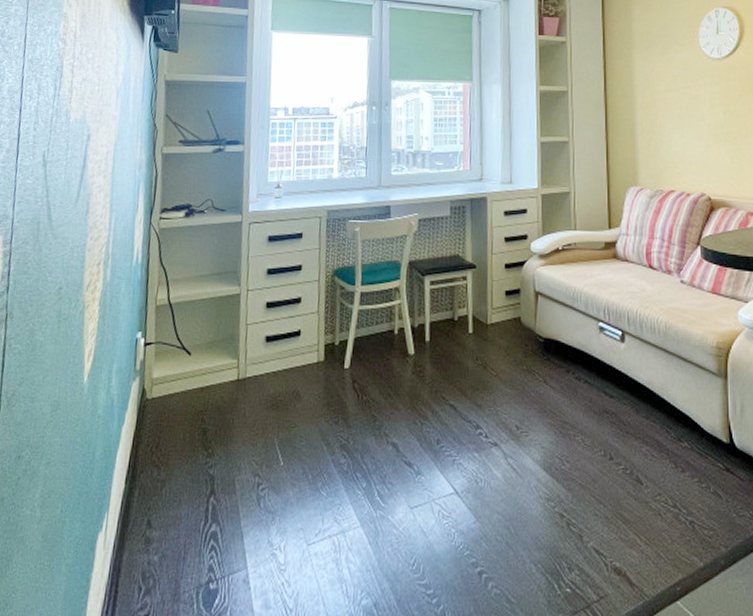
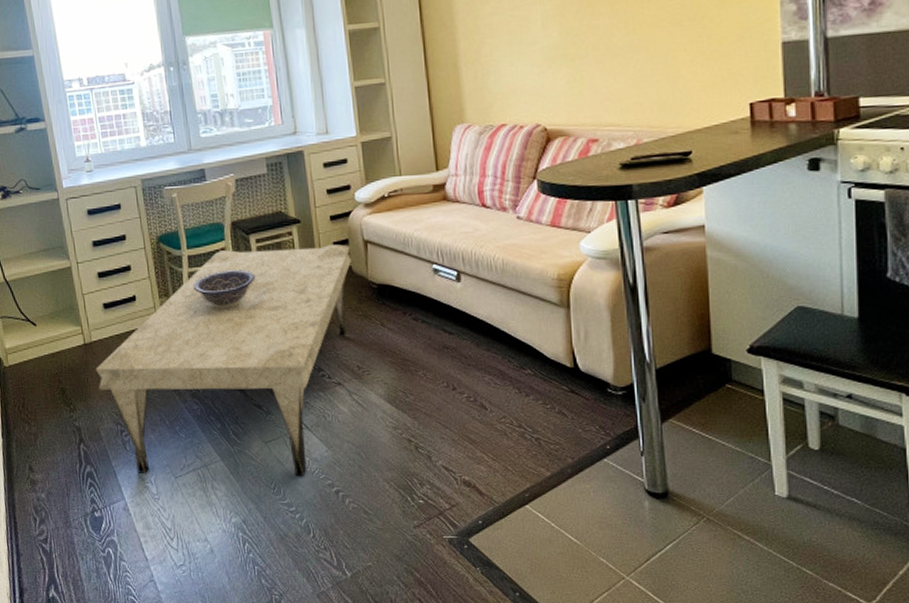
coffee table: none [242,290,521,552] -> present [95,244,351,477]
decorative bowl: none [361,311,425,352] -> present [193,269,256,309]

